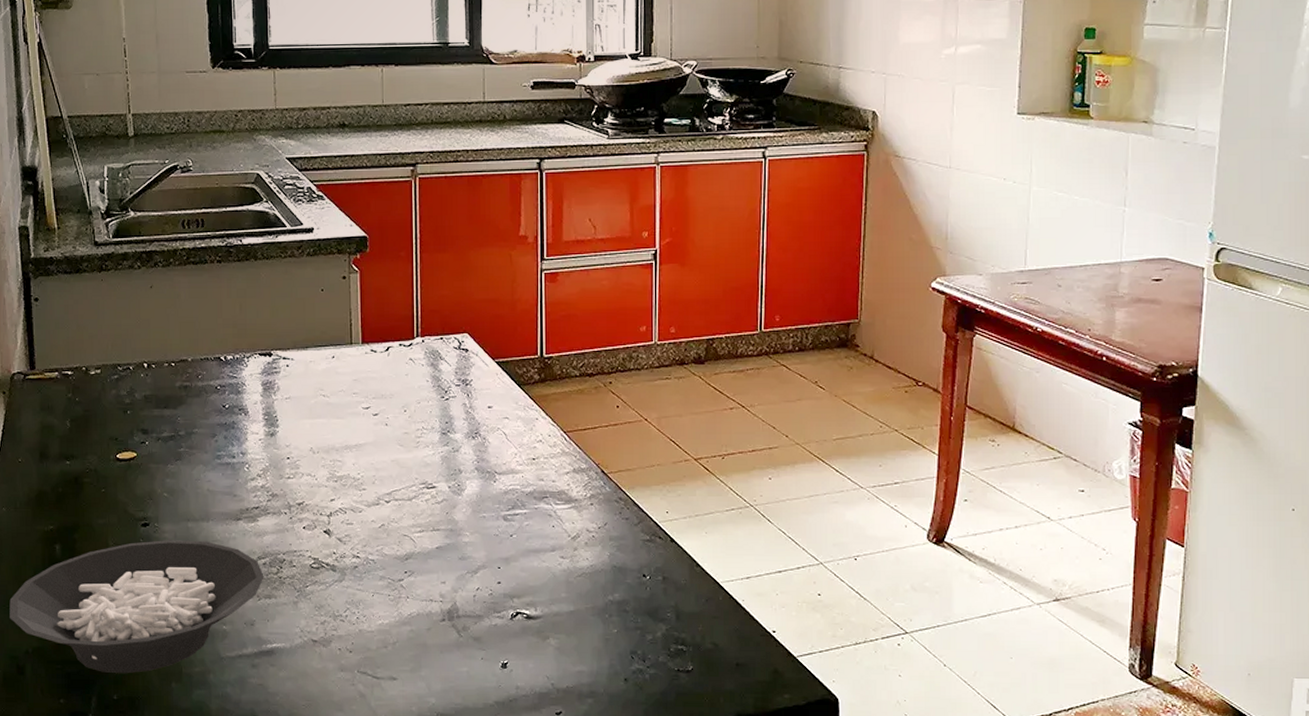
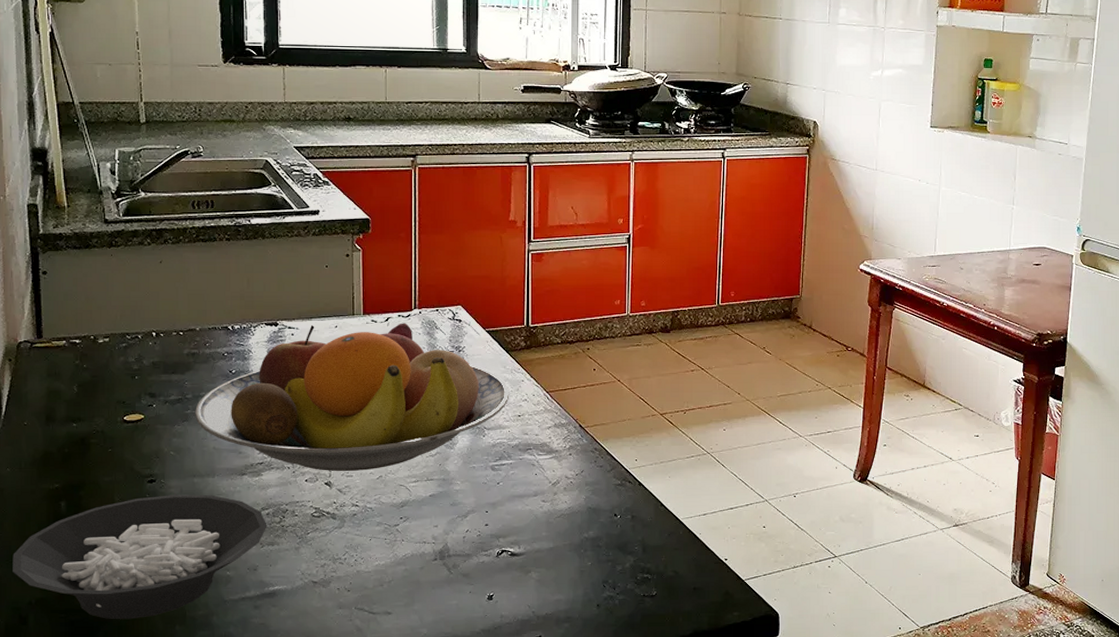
fruit bowl: none [188,353,523,518] -> present [195,323,510,471]

